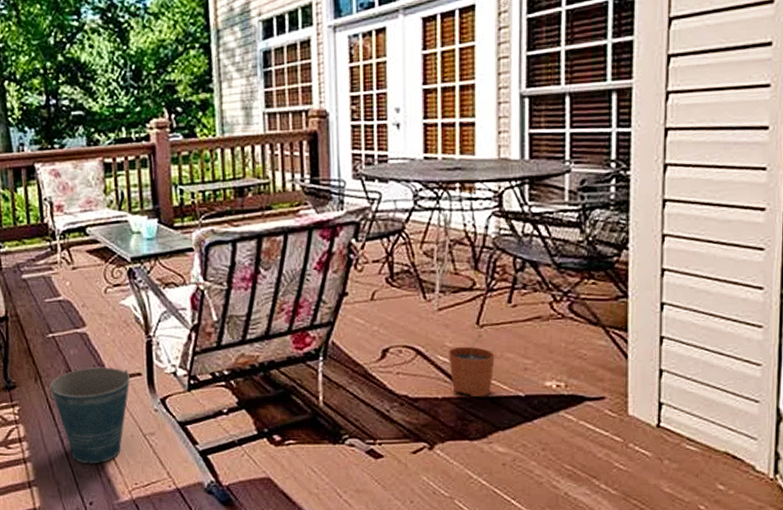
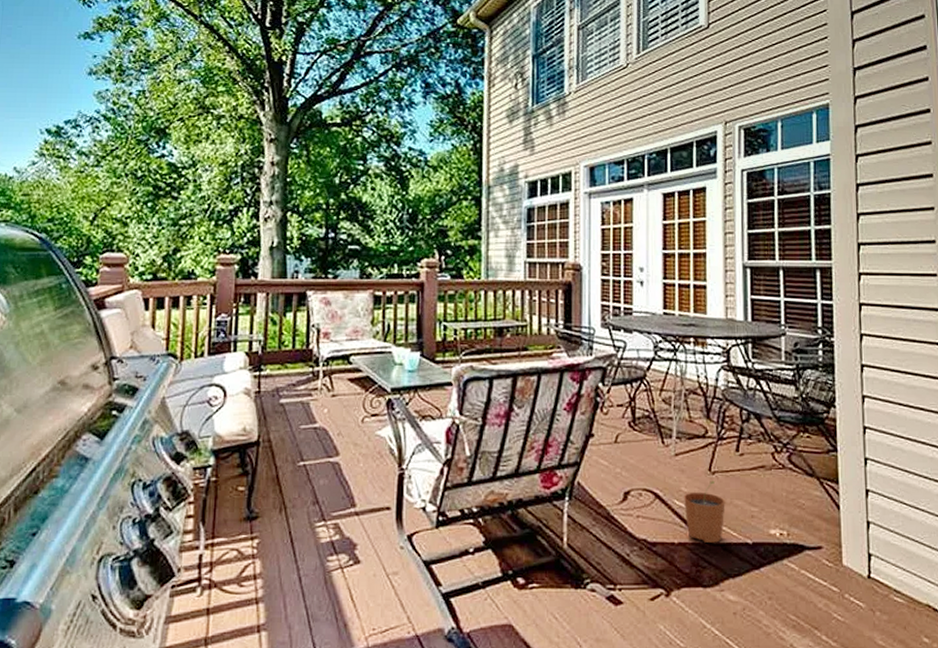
bucket: present [48,367,130,463] -> none [292,499,378,605]

